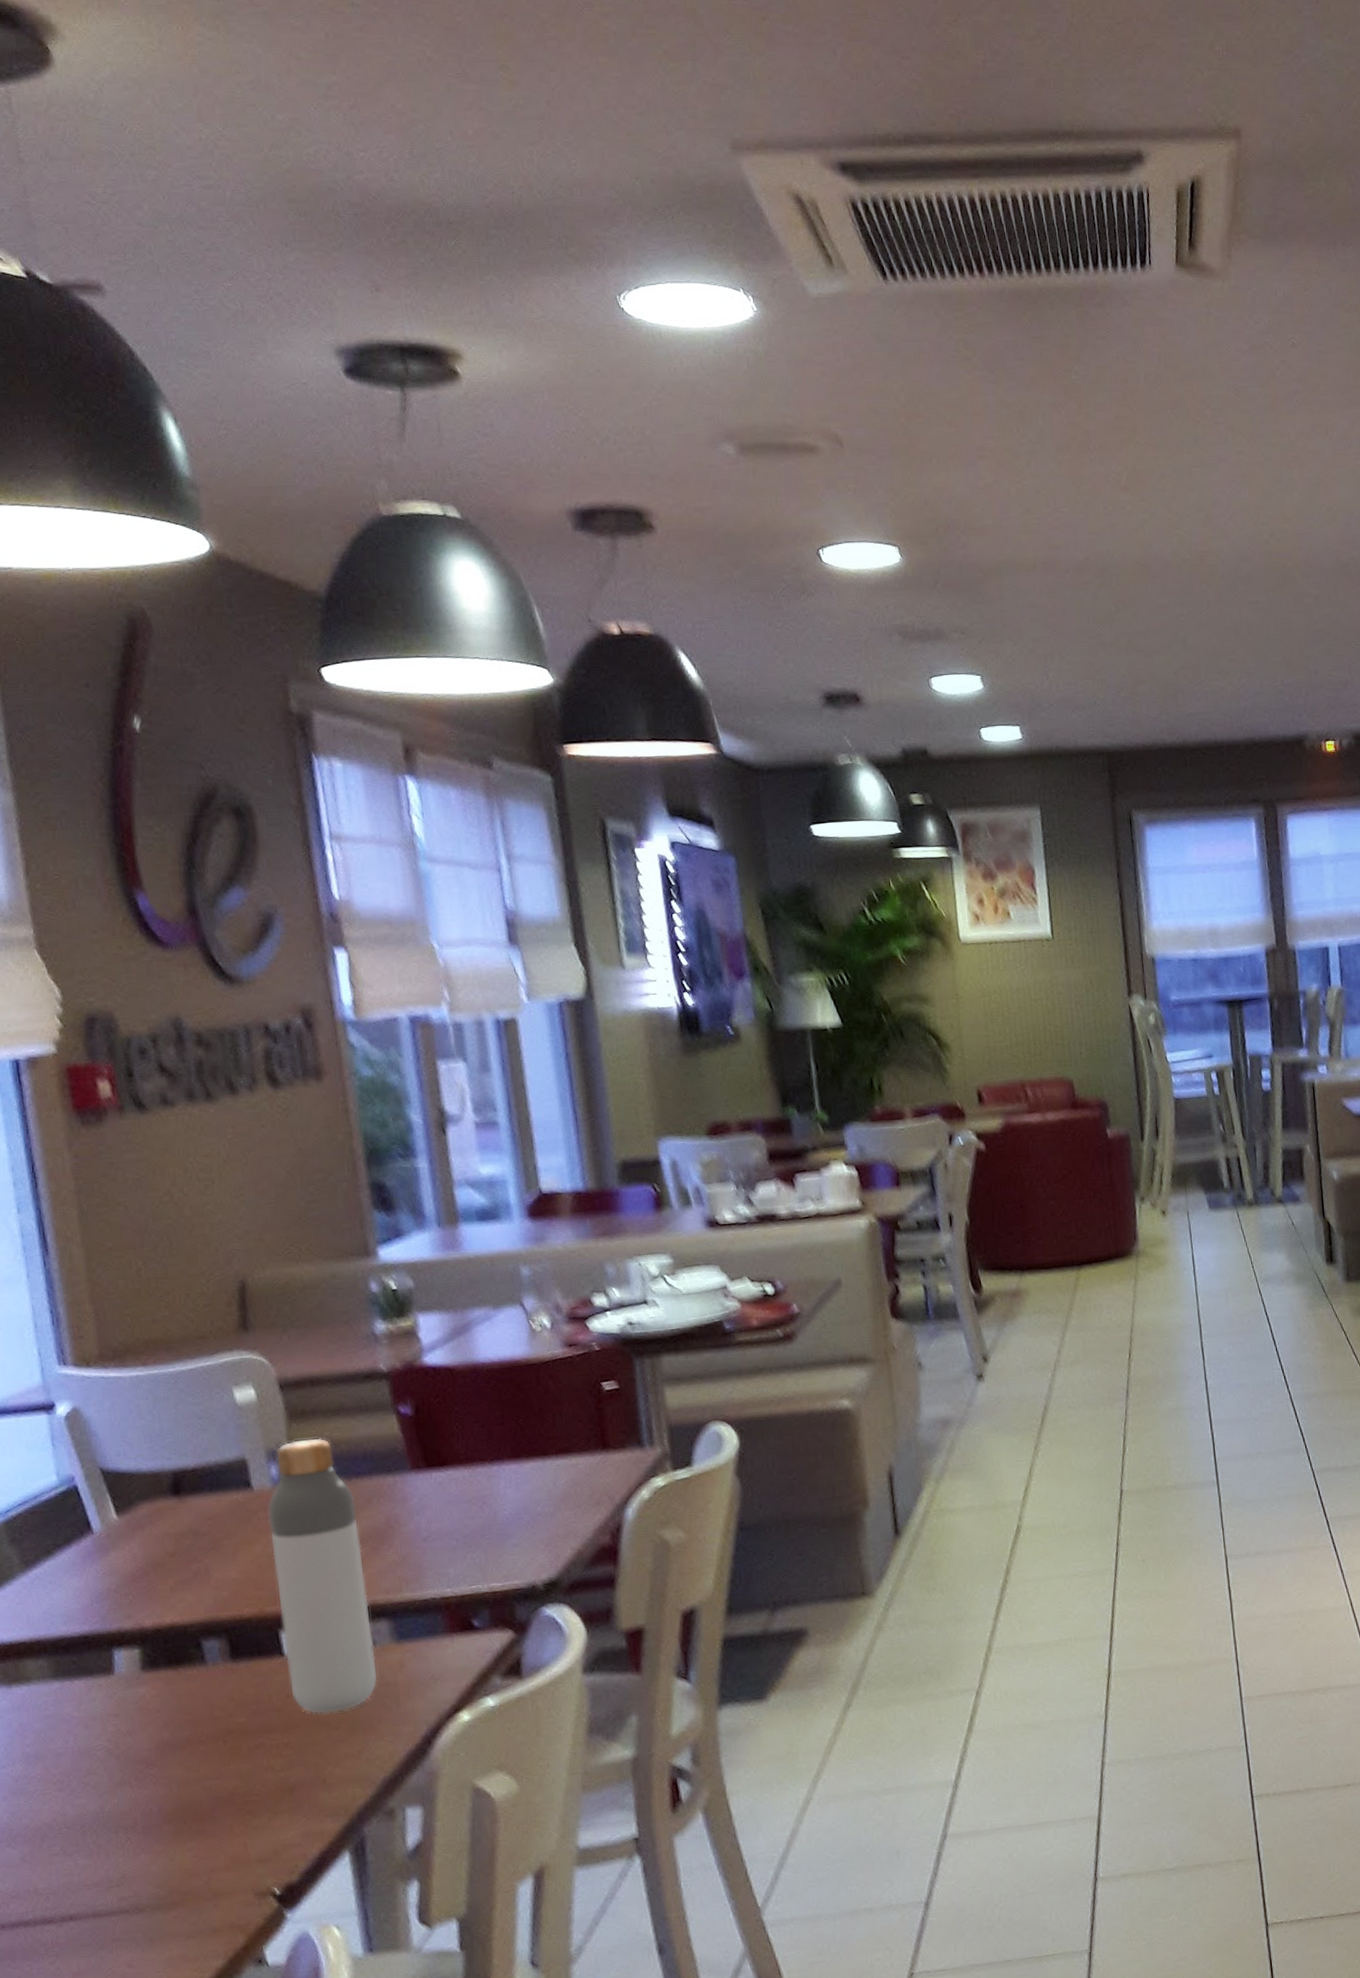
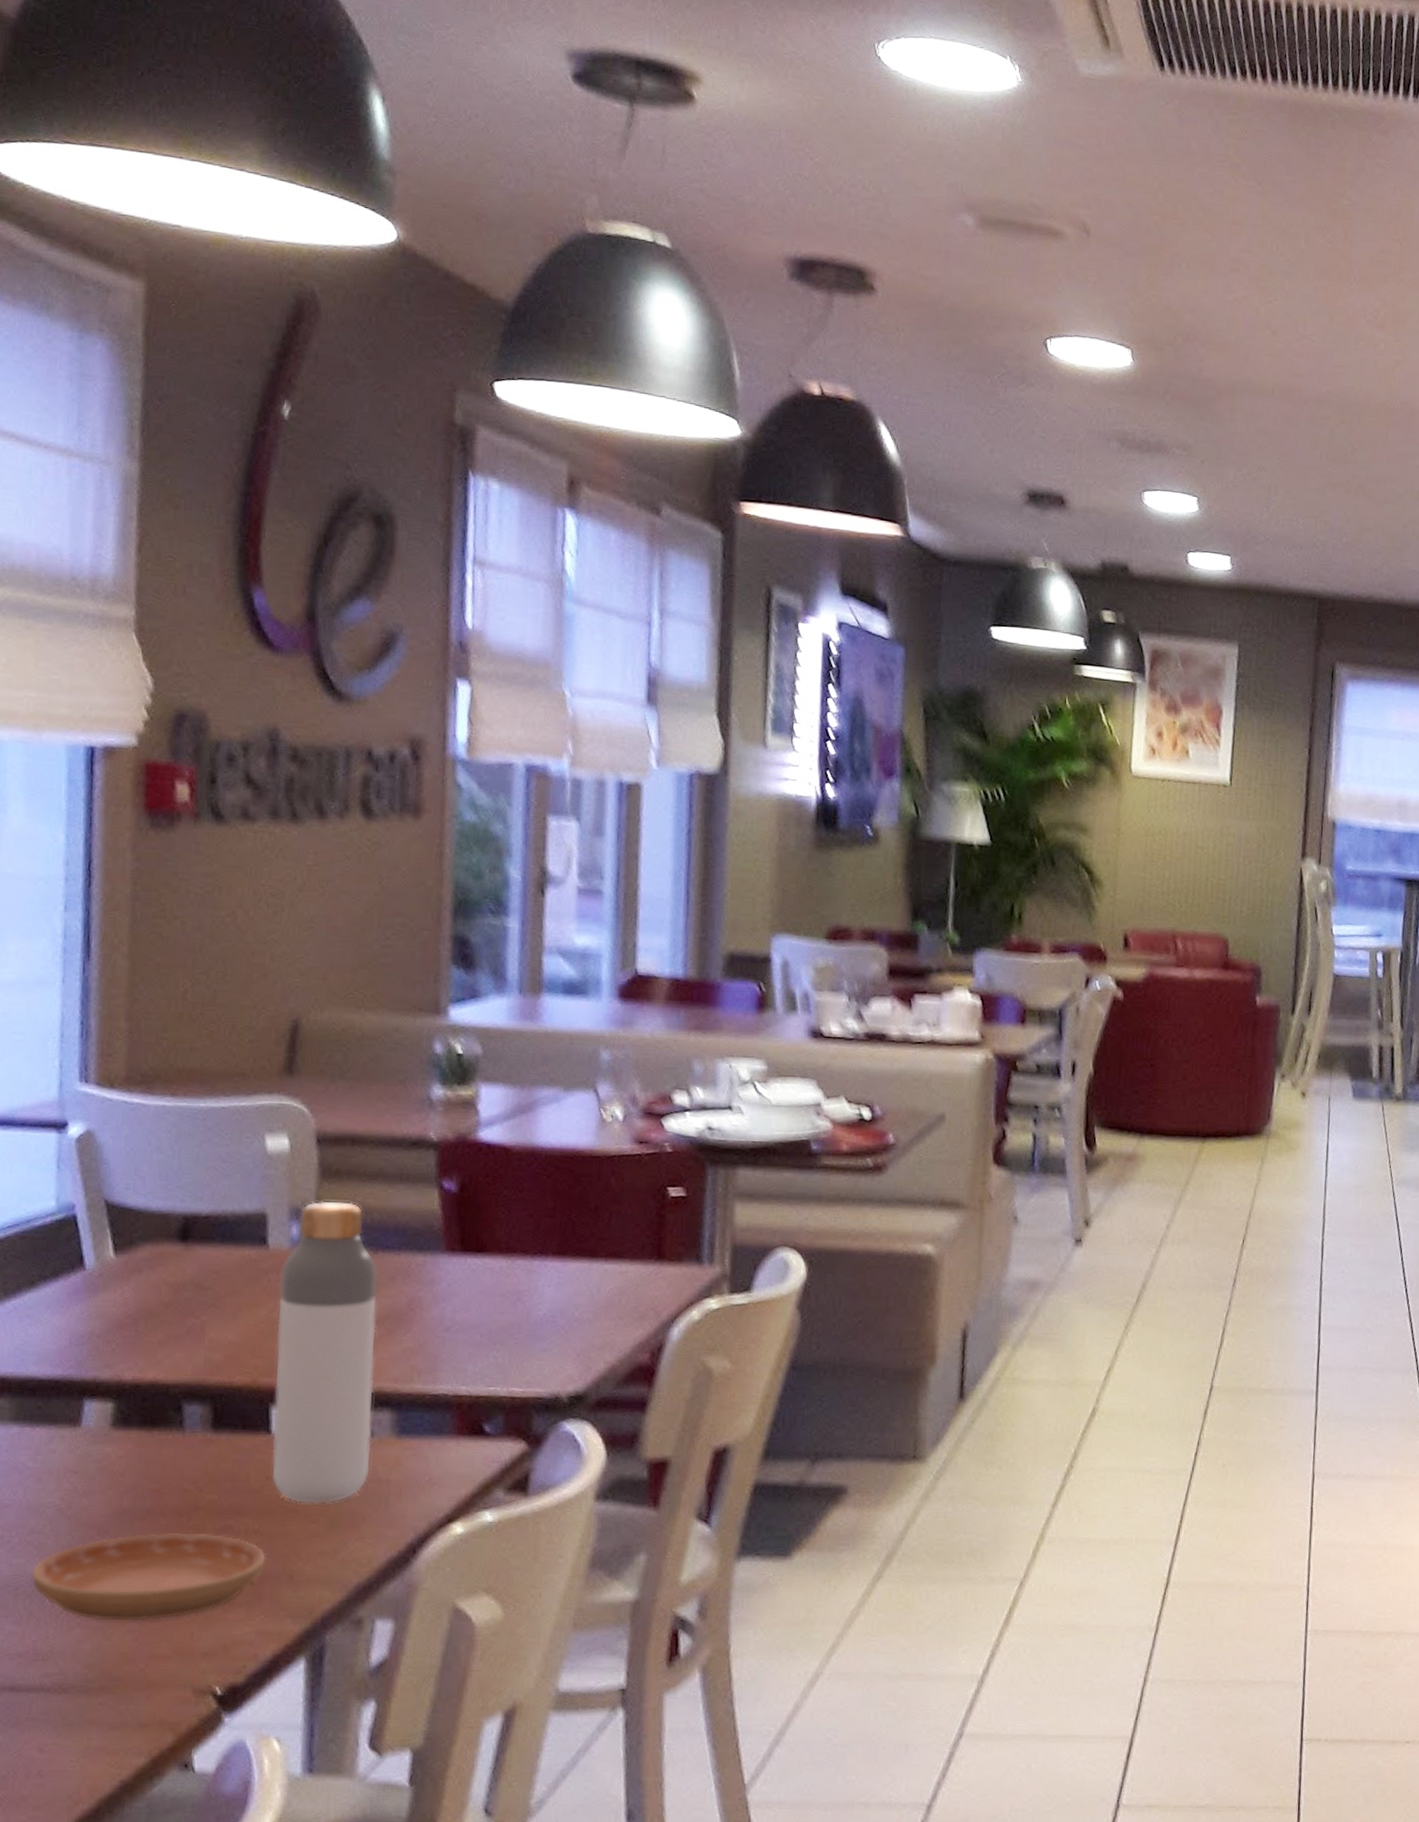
saucer: none [93,1752,300,1844] -> present [31,1532,266,1621]

